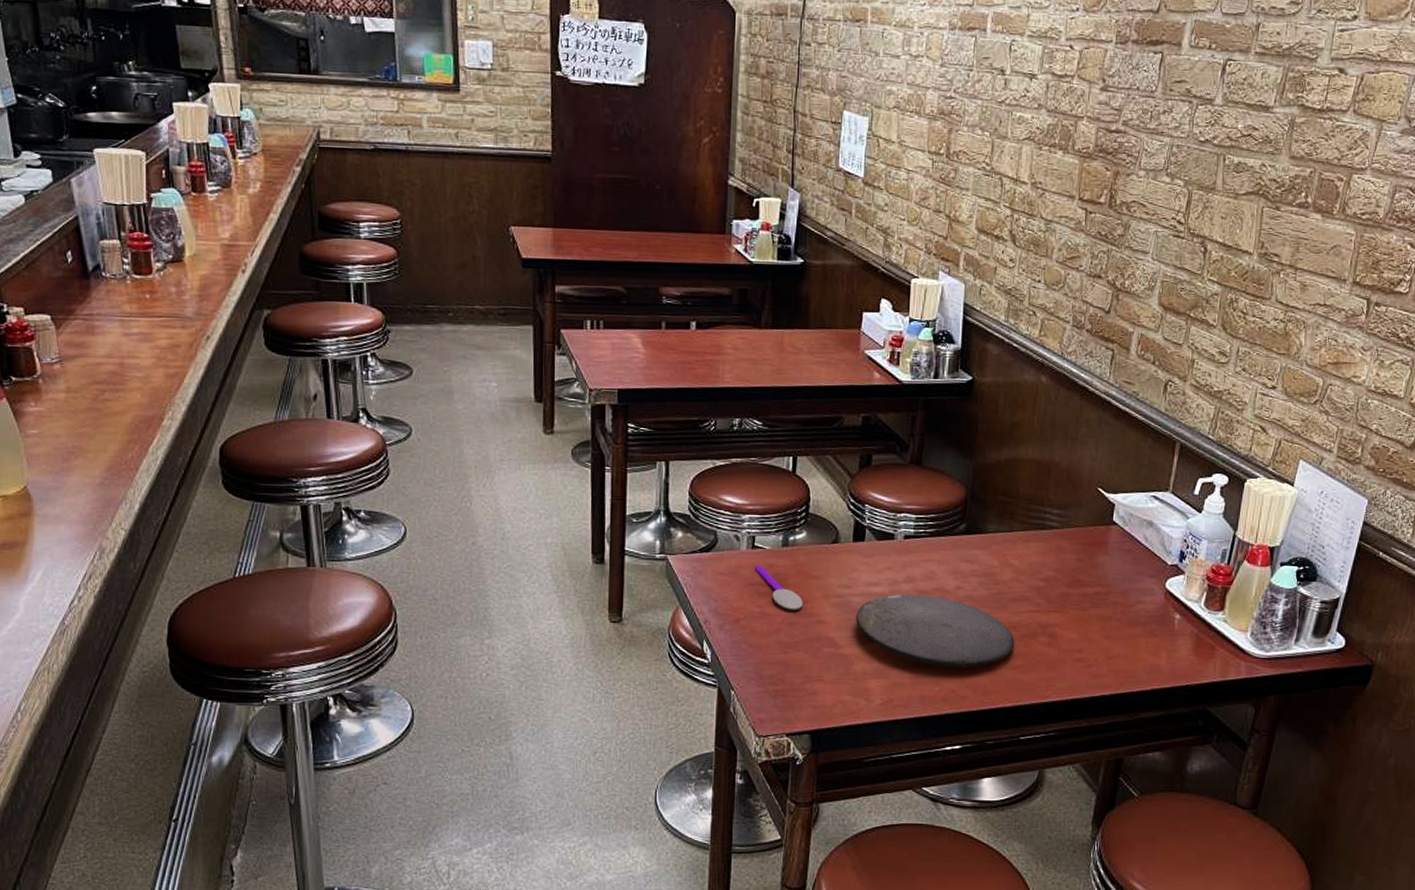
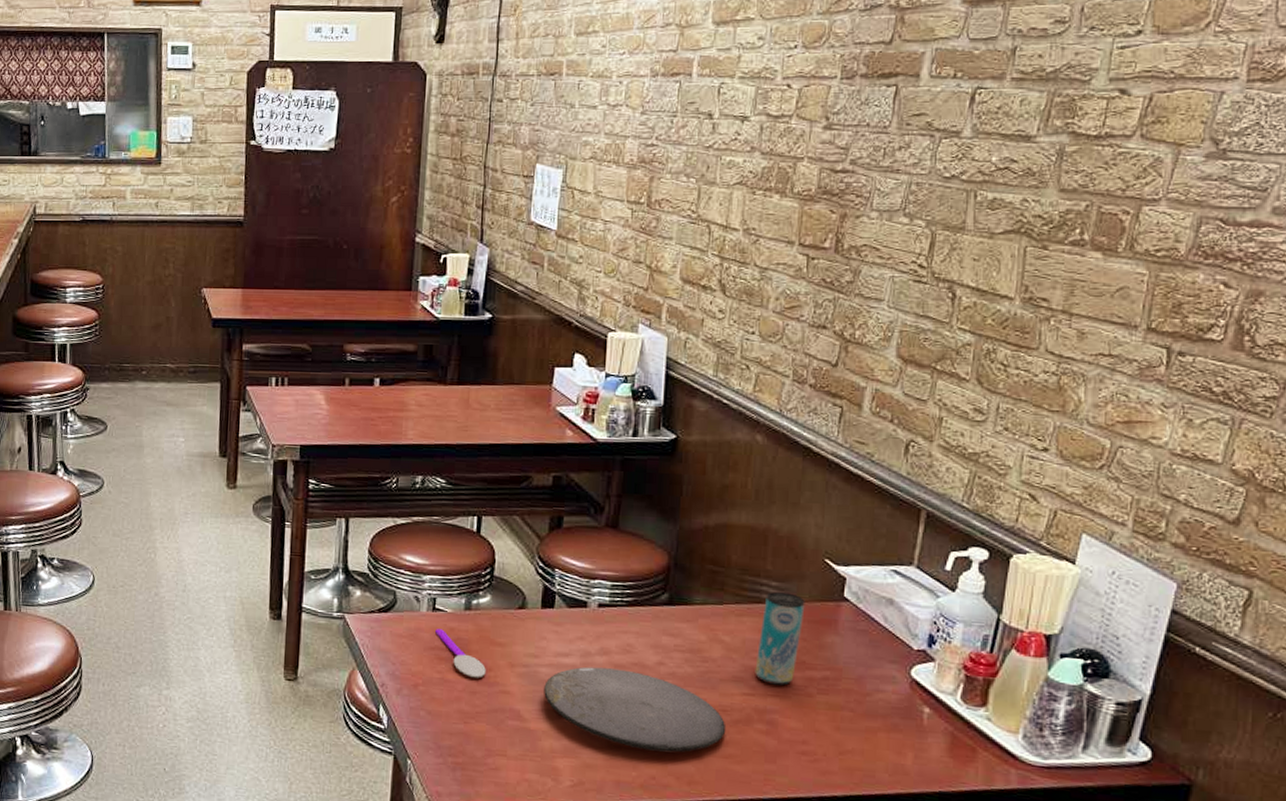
beverage can: none [1039,518,1081,602] -> present [755,591,805,686]

